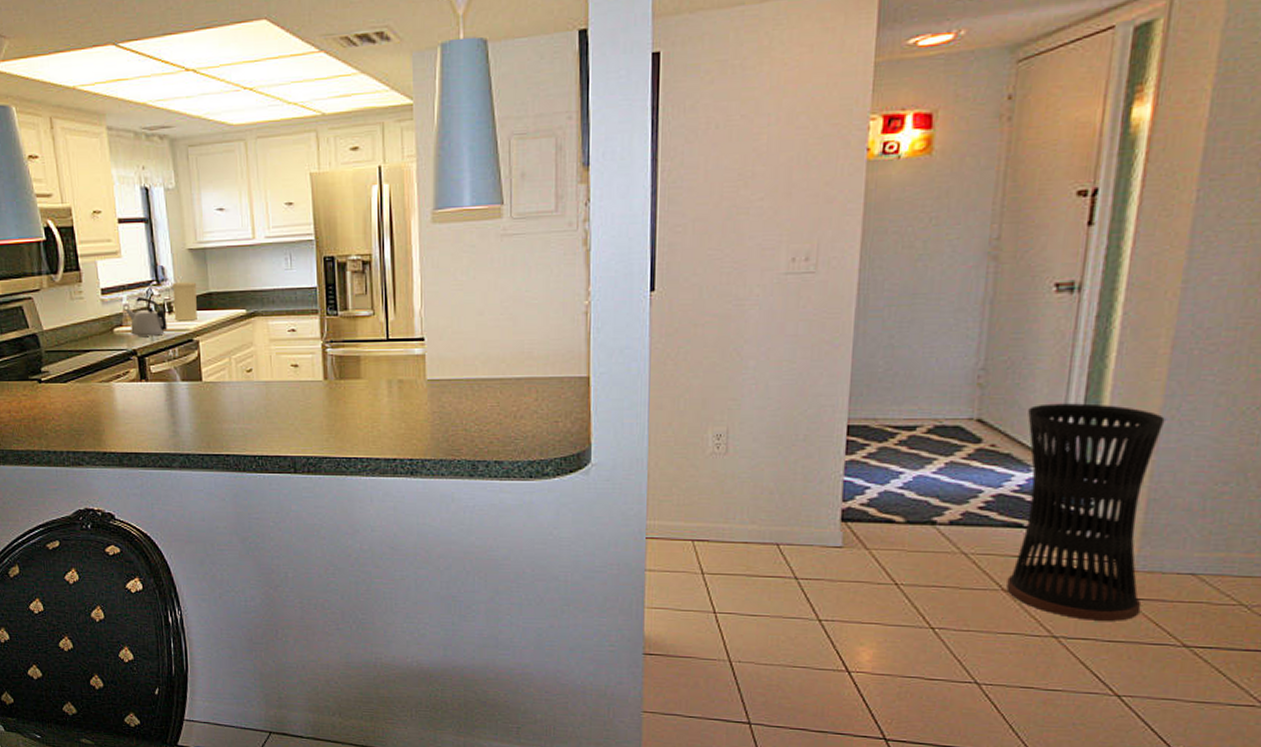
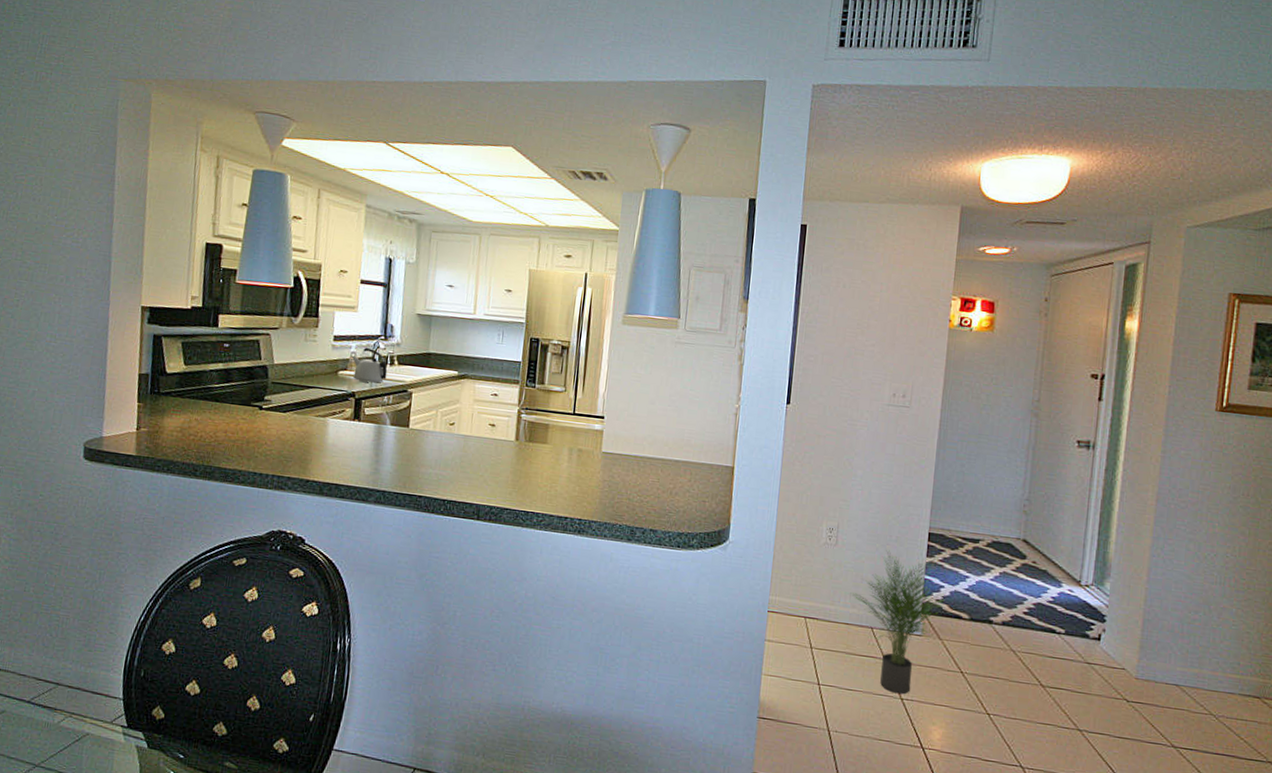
canister: present [172,282,197,321] -> none [394,340,420,375]
potted plant: none [748,453,873,615] -> present [850,550,946,694]
umbrella stand: present [1006,403,1165,621] -> none [1044,533,1154,721]

